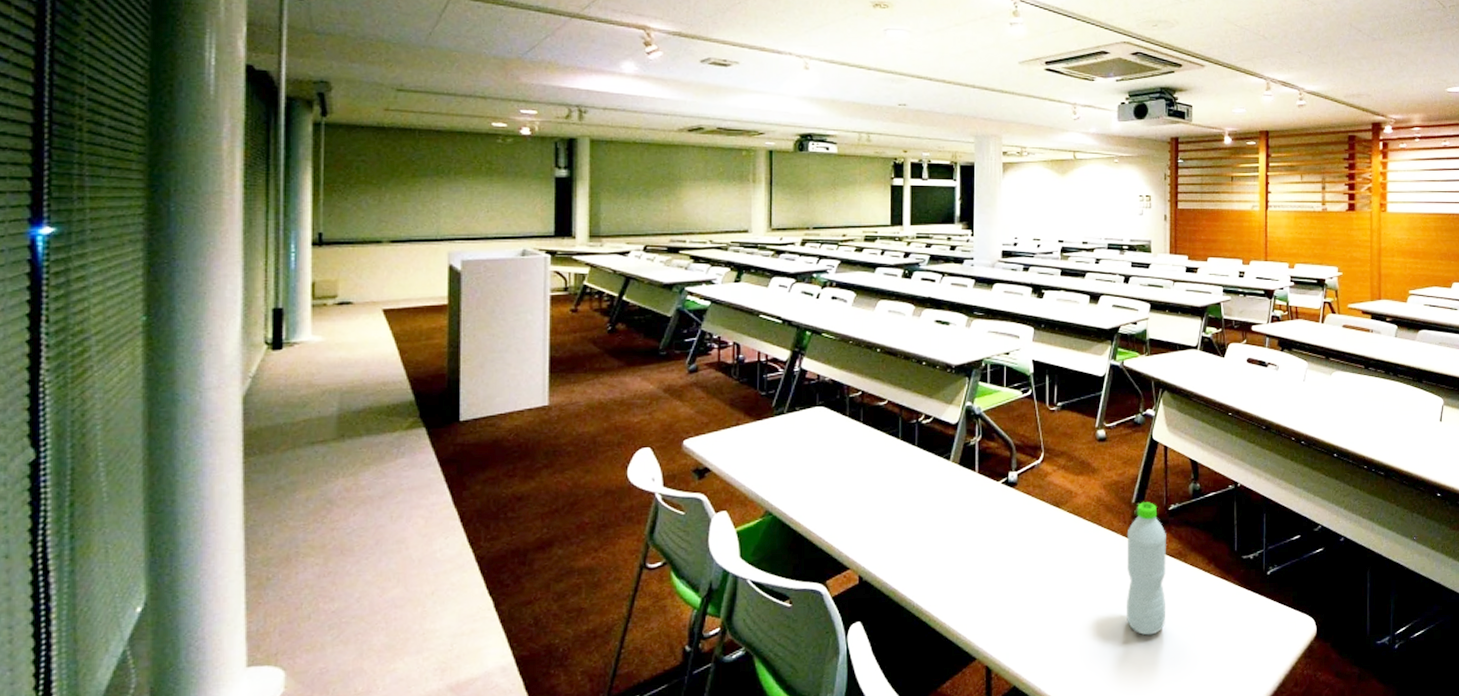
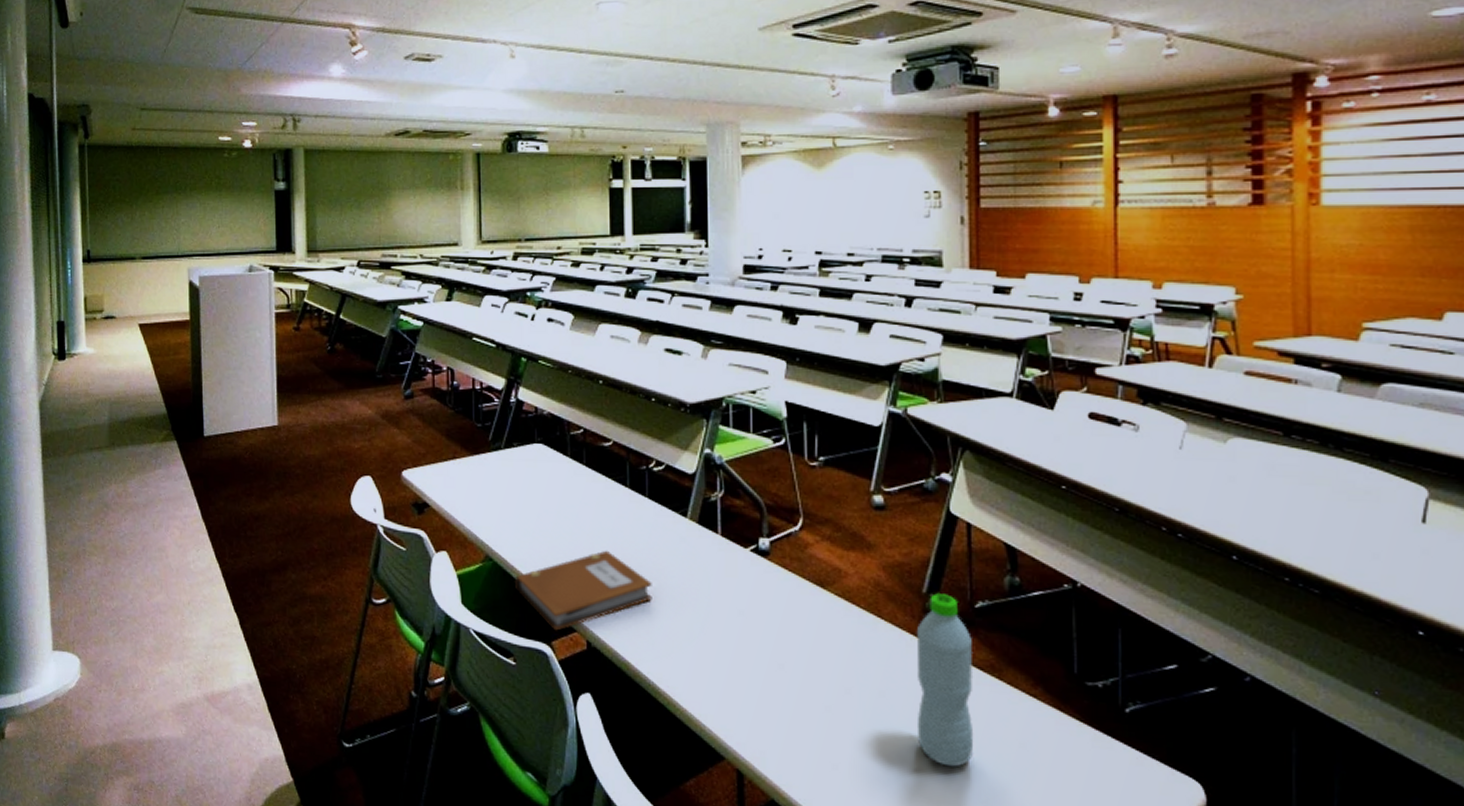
notebook: none [792,494,919,571] -> present [514,550,652,631]

